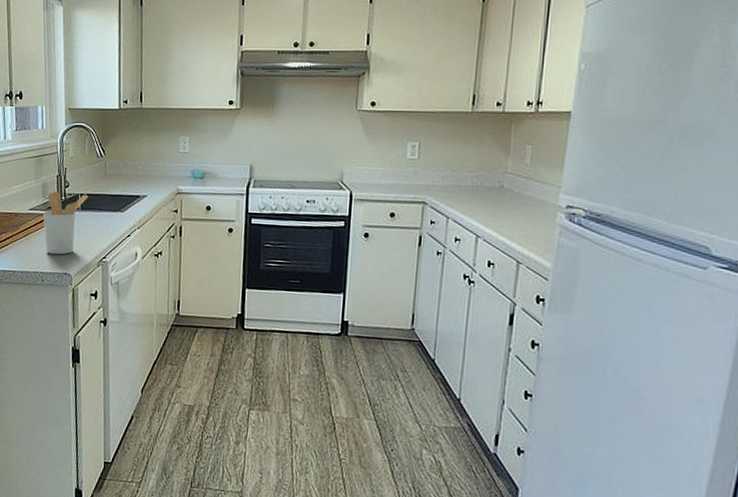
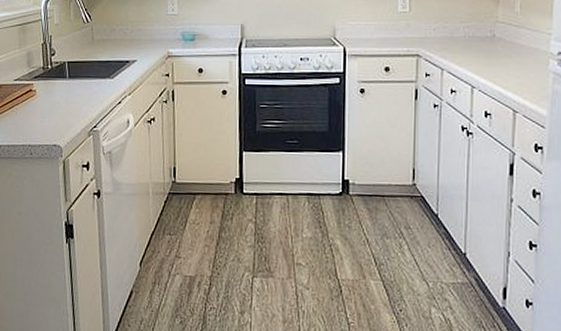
utensil holder: present [43,191,89,255] -> none [29,59,76,126]

